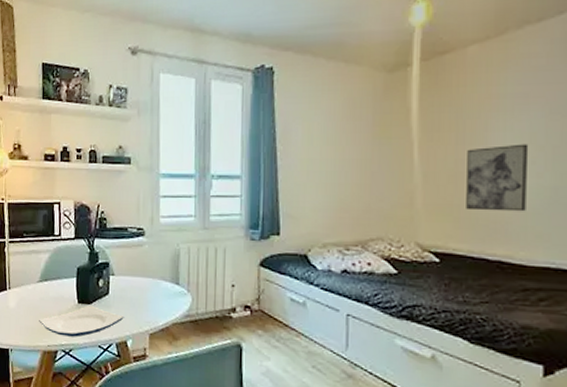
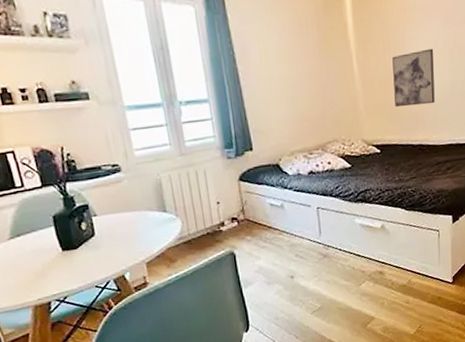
plate: present [39,306,124,337] -> none [20,250,117,287]

